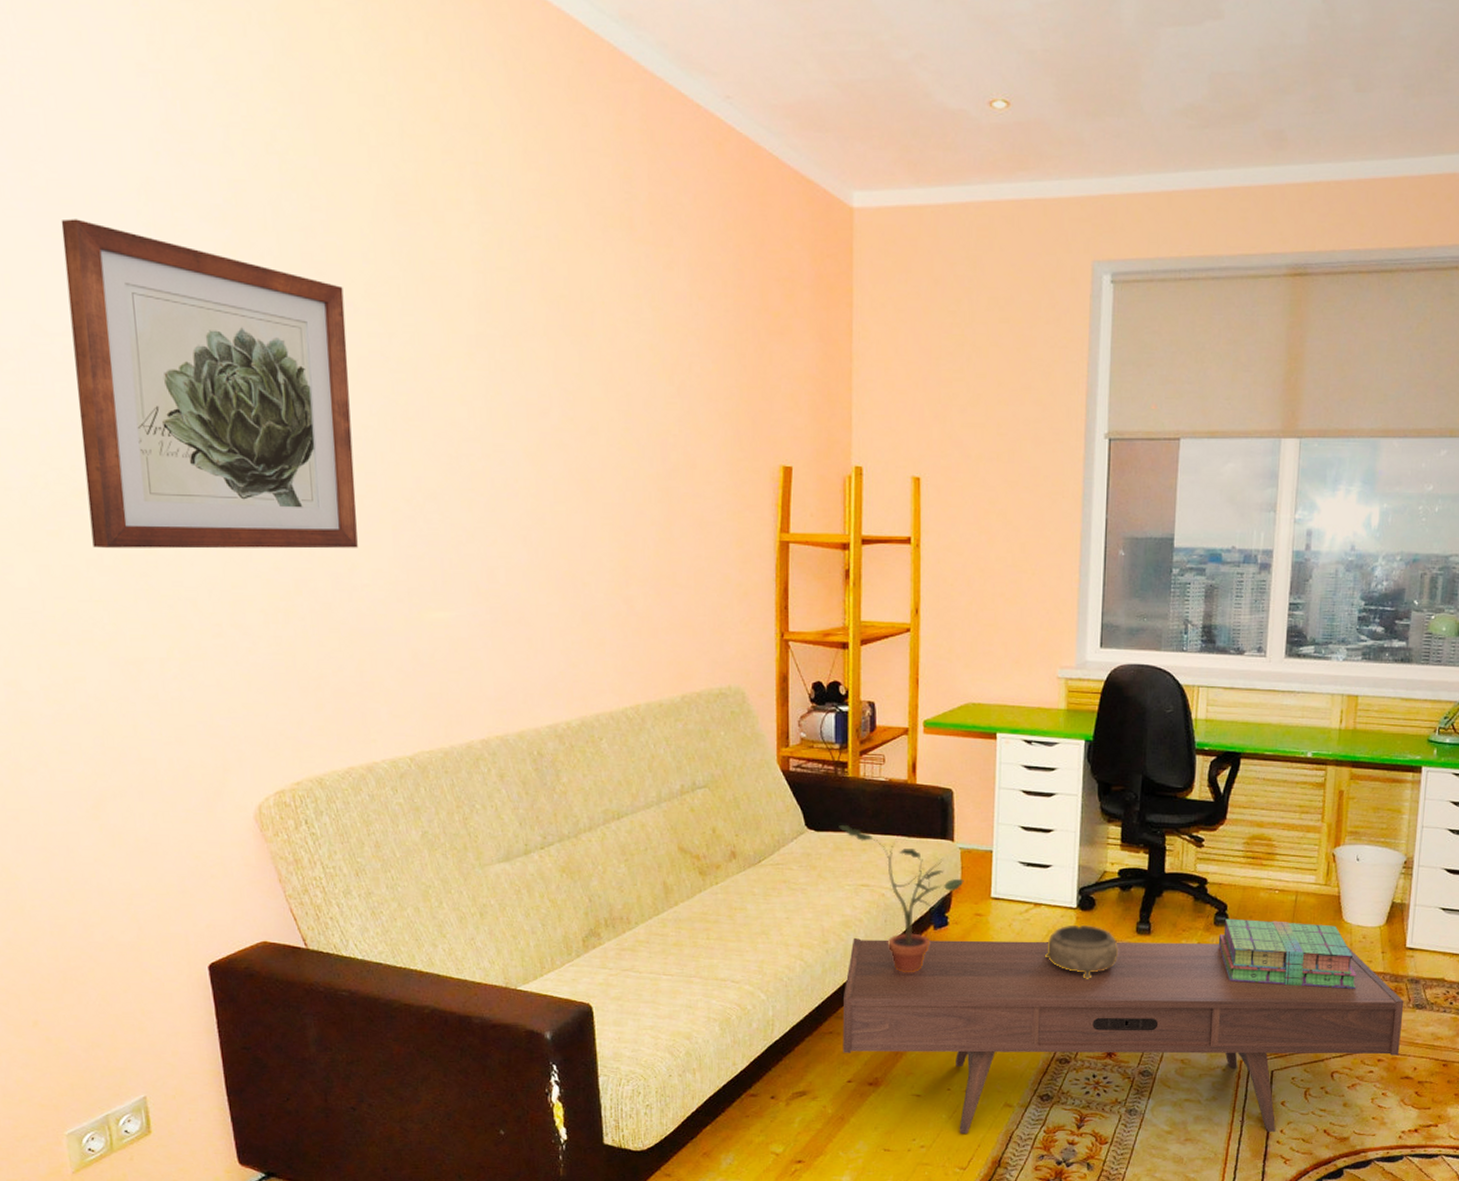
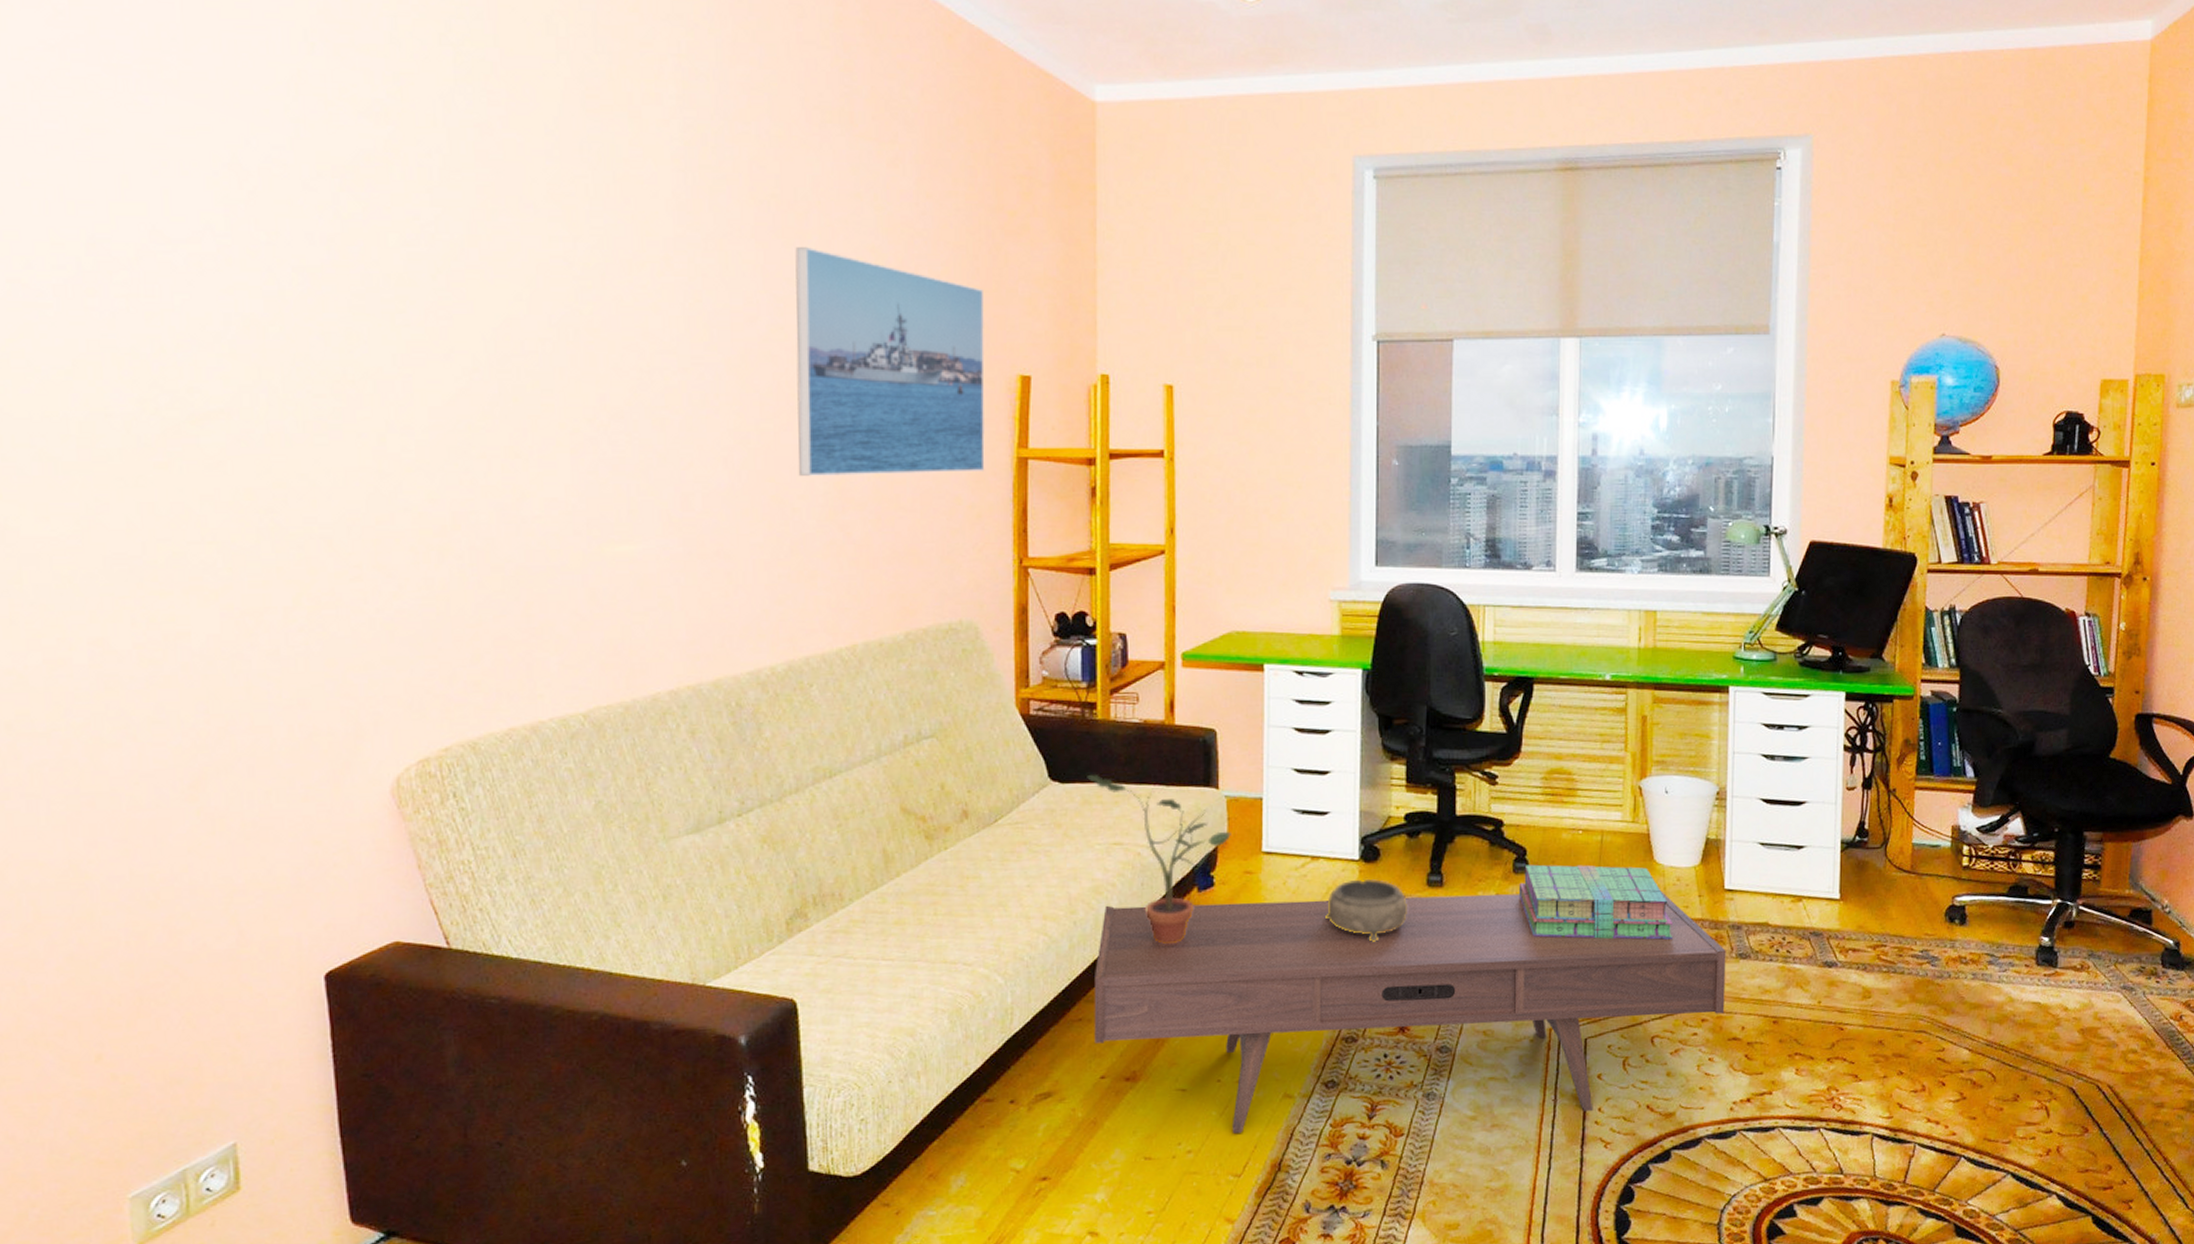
wall art: present [61,218,358,549] -> none [193,114,530,481]
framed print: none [582,345,751,555] -> present [795,247,985,476]

